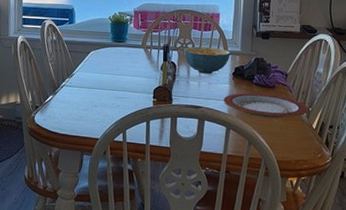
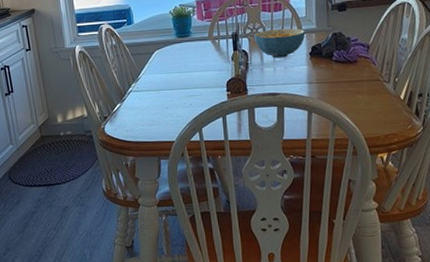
plate: present [223,92,309,119] -> none [302,70,396,96]

